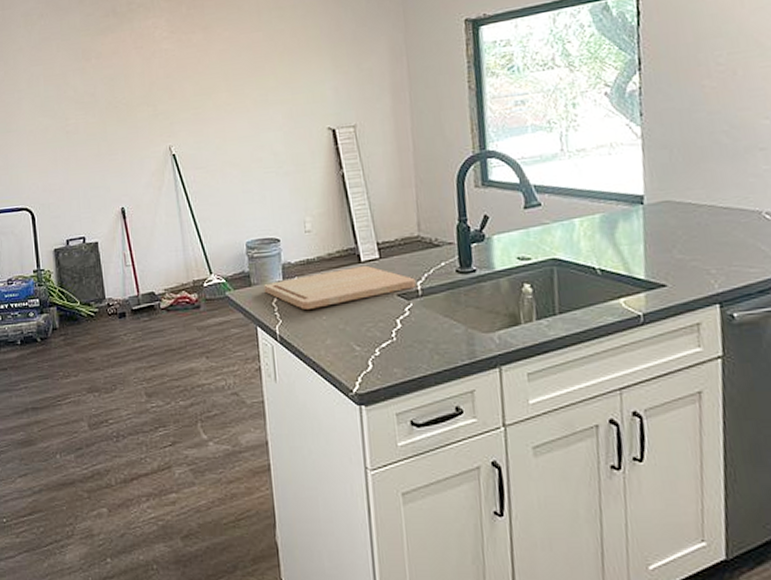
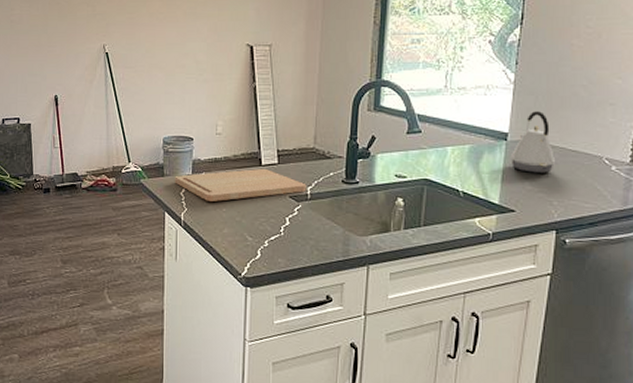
kettle: none [651,166,705,239] -> present [511,111,555,173]

